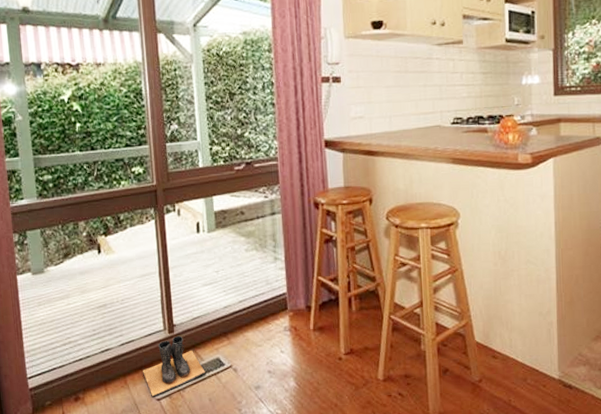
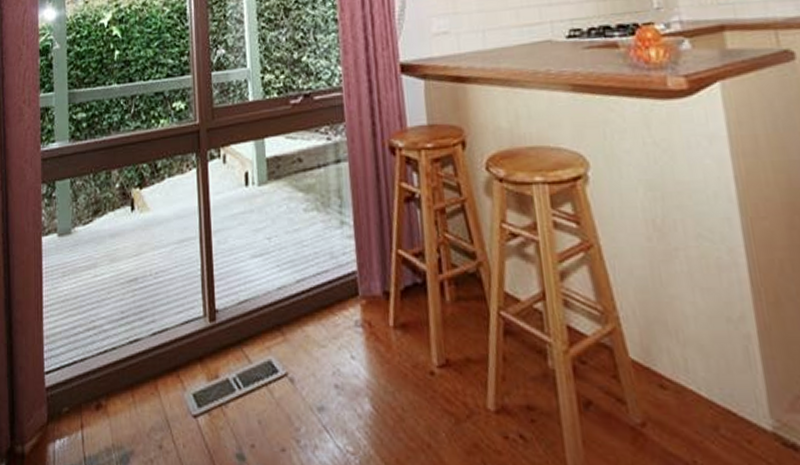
boots: present [142,335,205,397] -> none [176,325,254,412]

